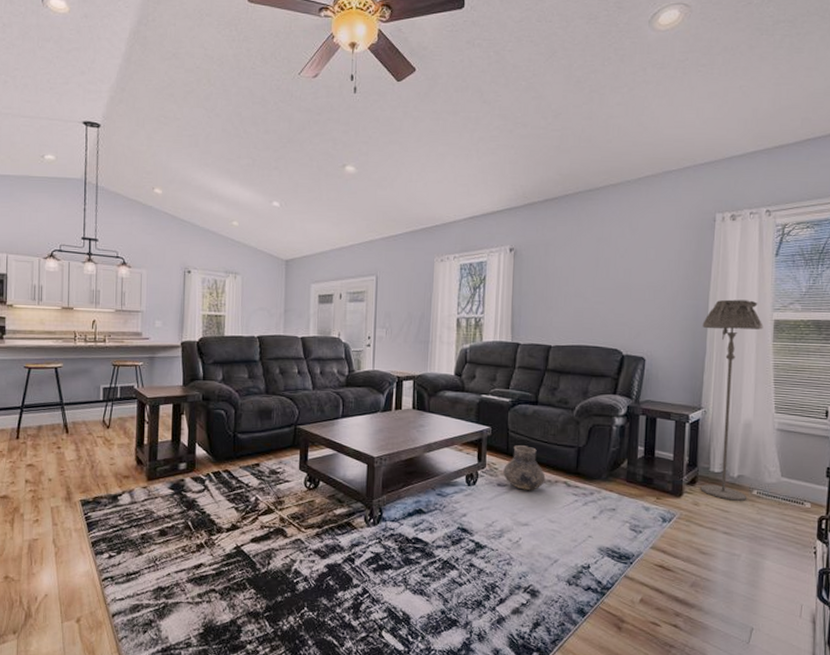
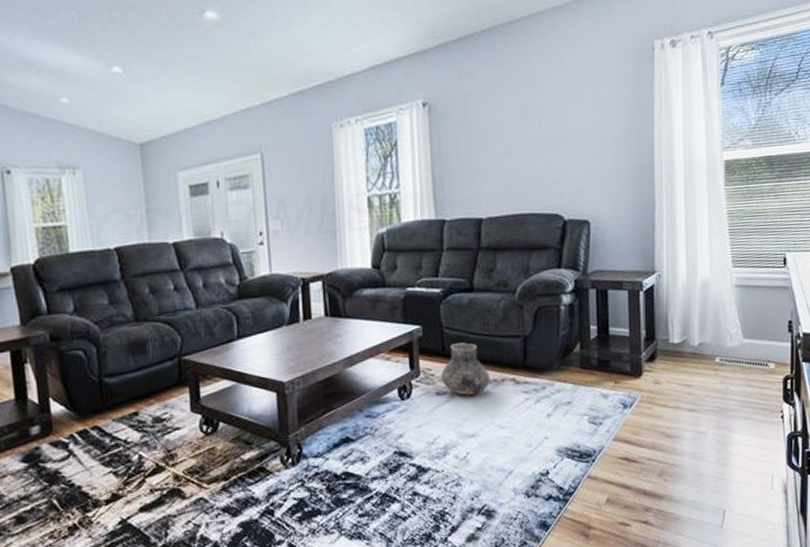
floor lamp: present [700,299,763,501] -> none [649,140,714,373]

